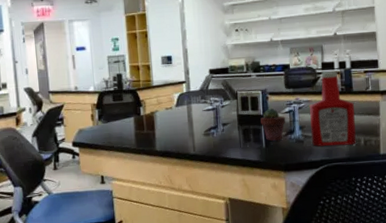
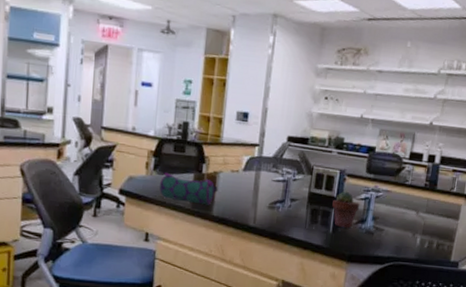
pencil case: none [106,119,157,143] -> present [159,172,218,205]
ketchup bottle: present [309,71,356,147] -> none [382,162,435,246]

